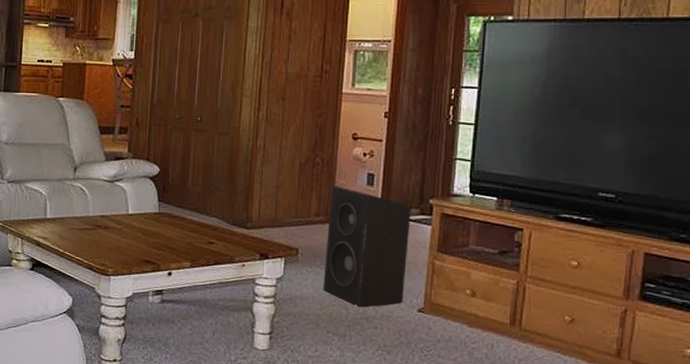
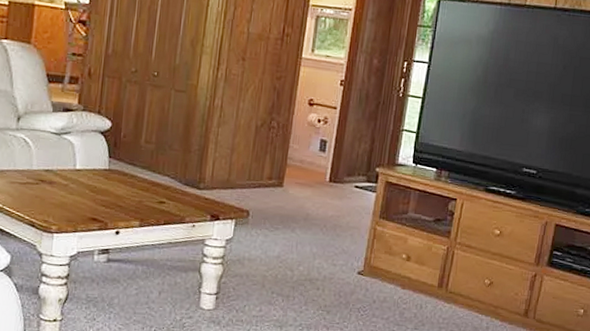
speaker: present [323,184,411,307] -> none [270,149,359,269]

